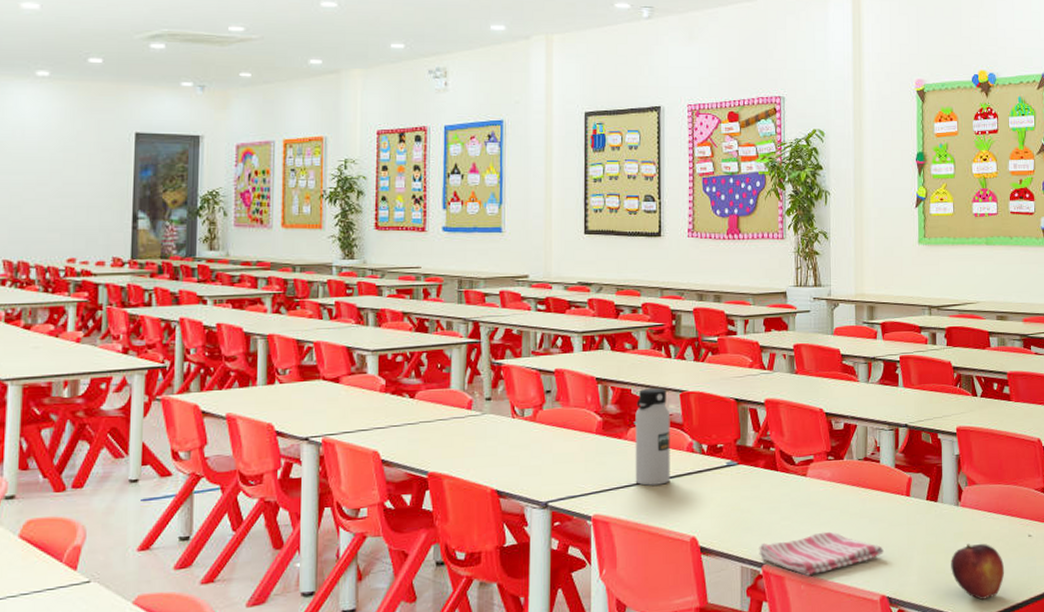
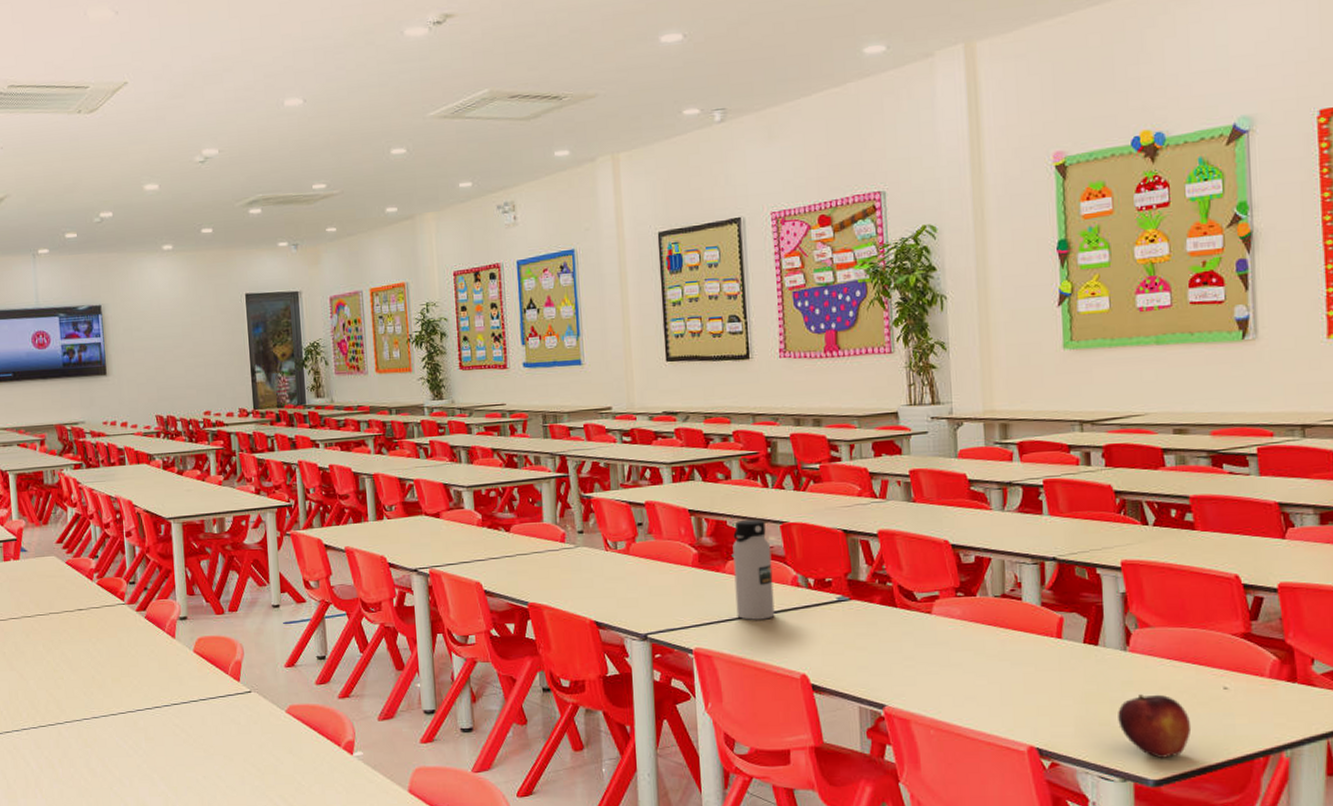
dish towel: present [759,531,884,576] -> none [878,674,1030,720]

